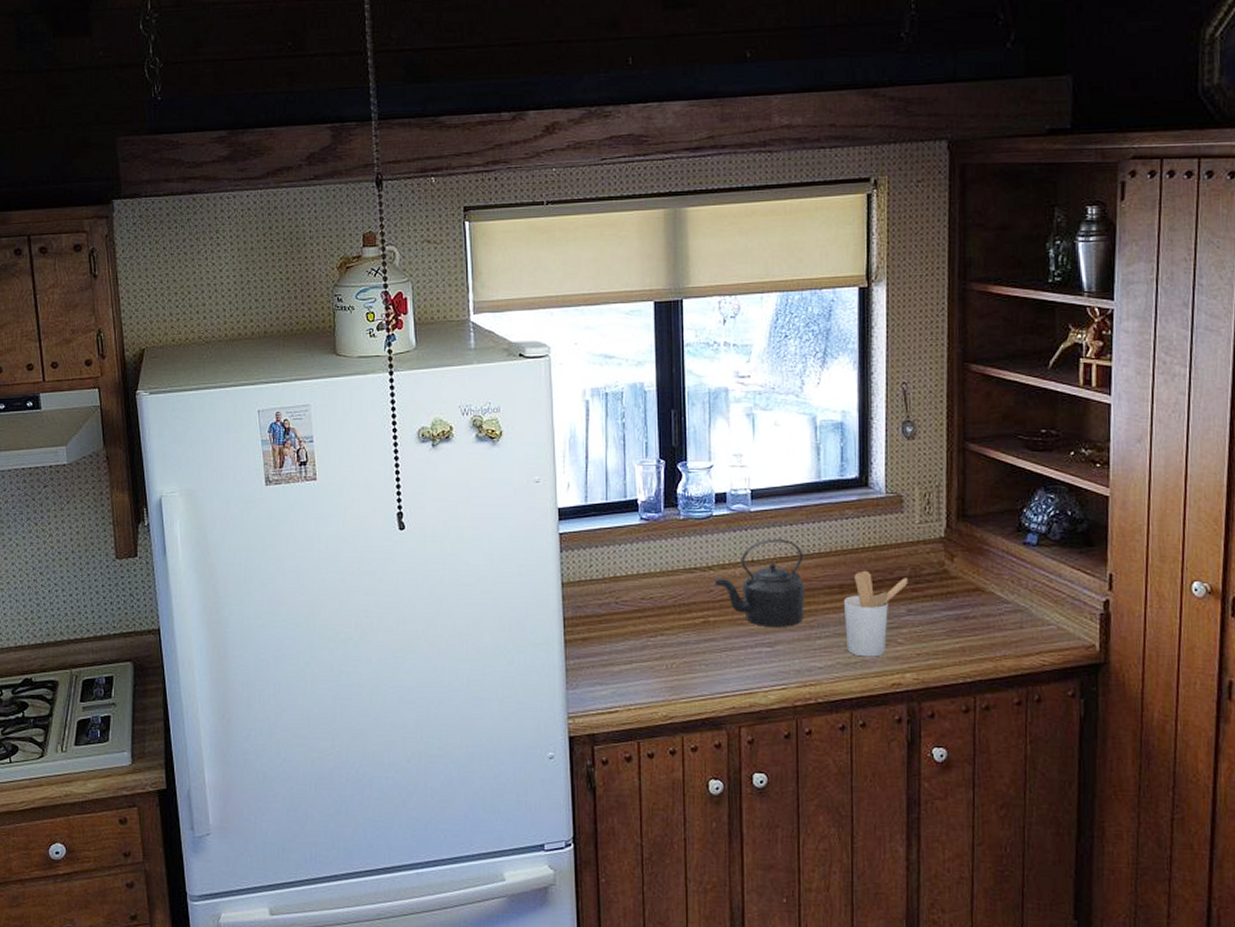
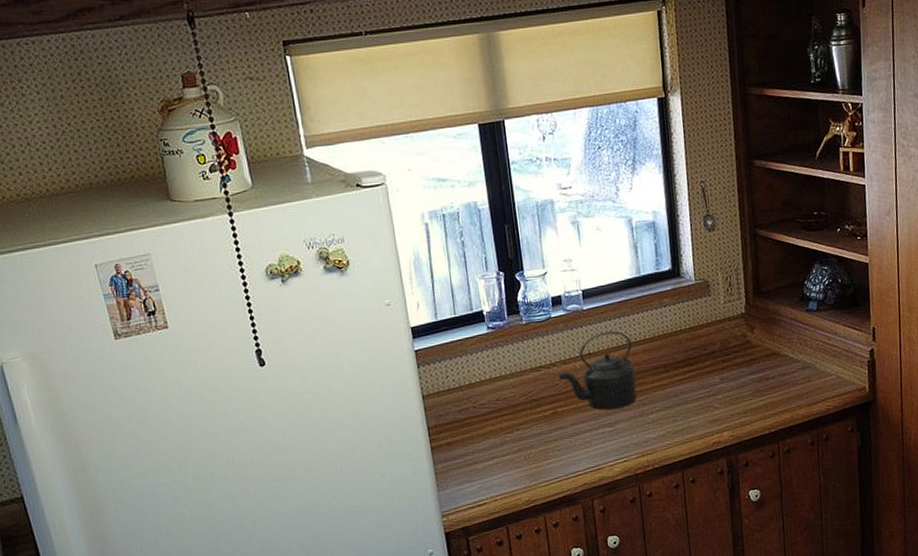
utensil holder: present [843,570,908,657] -> none [668,349,719,424]

